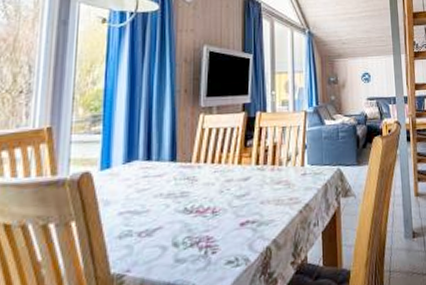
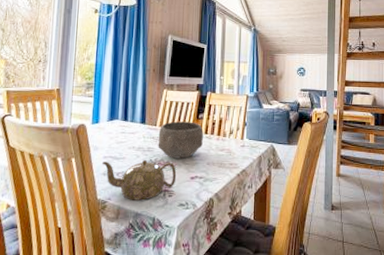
teapot: none [116,207,221,268] -> present [102,159,177,201]
bowl: none [194,151,254,202] -> present [158,121,203,159]

